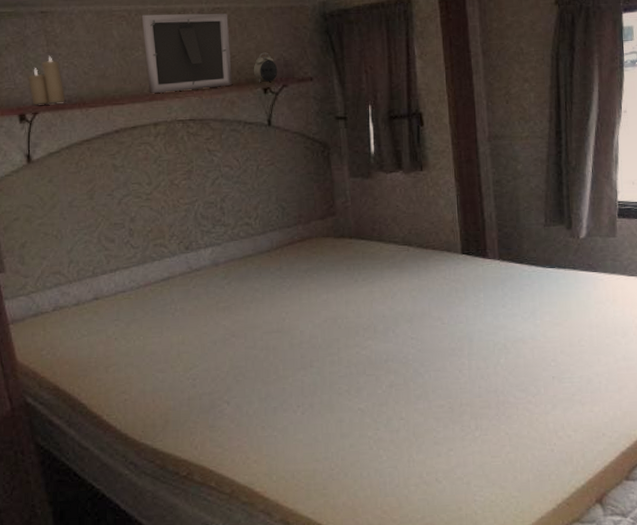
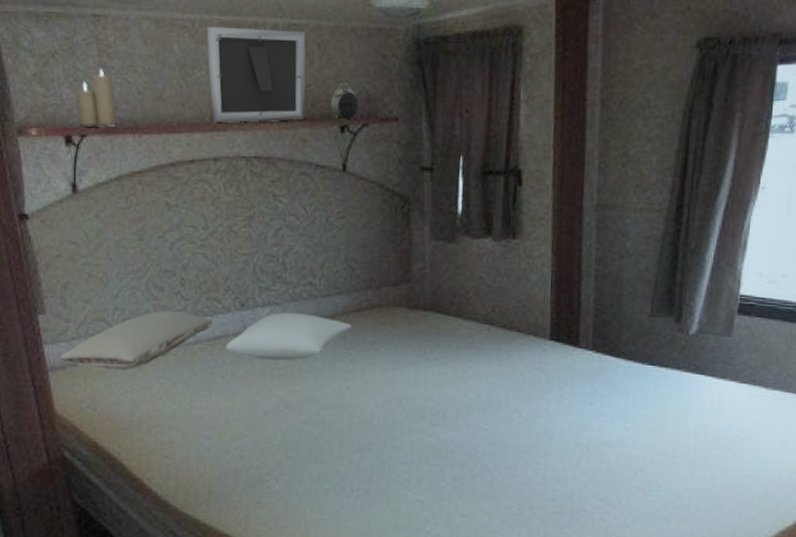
pillow: none [19,259,160,318] -> present [59,311,212,370]
pillow: none [173,251,286,295] -> present [225,312,352,361]

